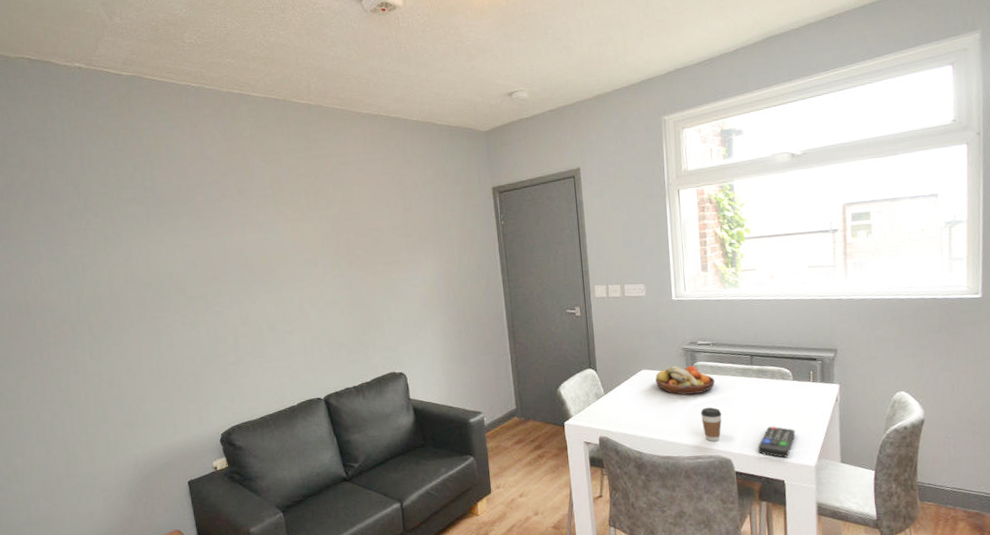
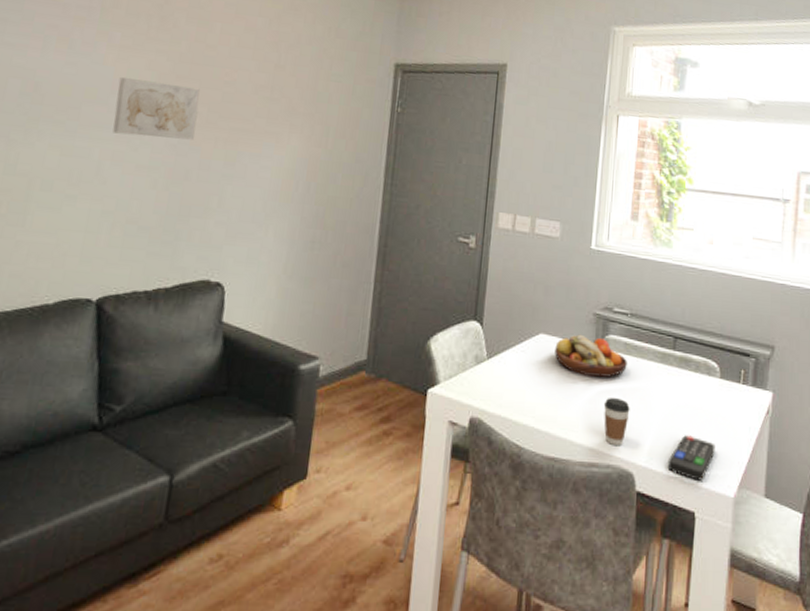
wall art: none [298,238,360,282] -> present [112,77,200,140]

